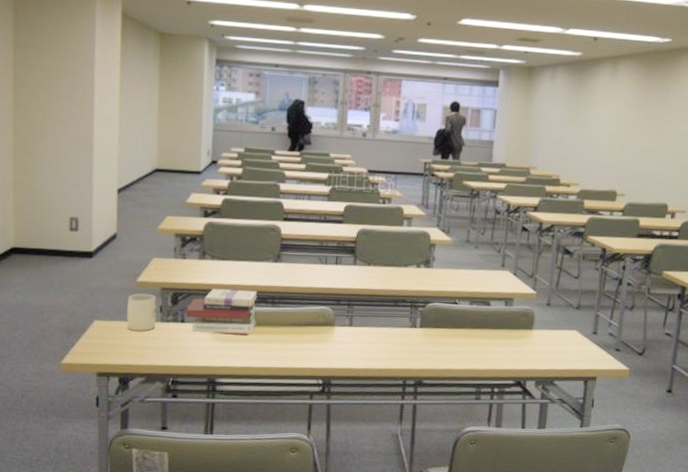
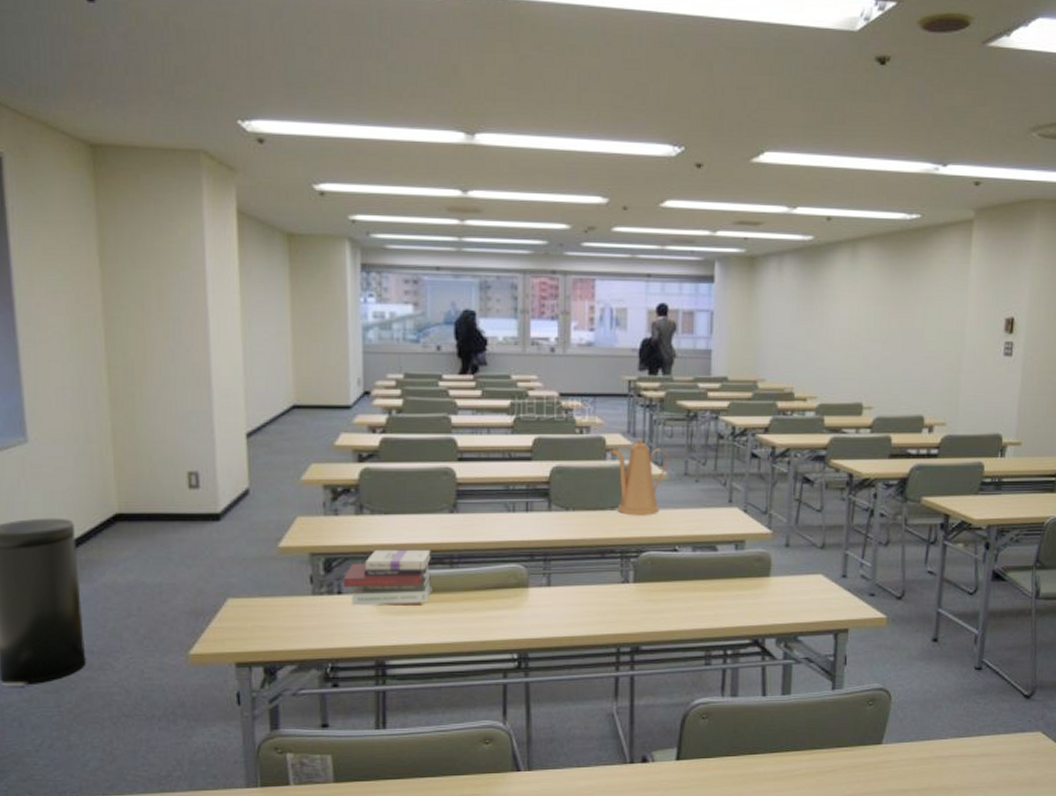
mug: present [126,293,157,332] -> none [267,561,306,609]
coffee pot: none [406,209,455,275] -> present [610,438,670,517]

